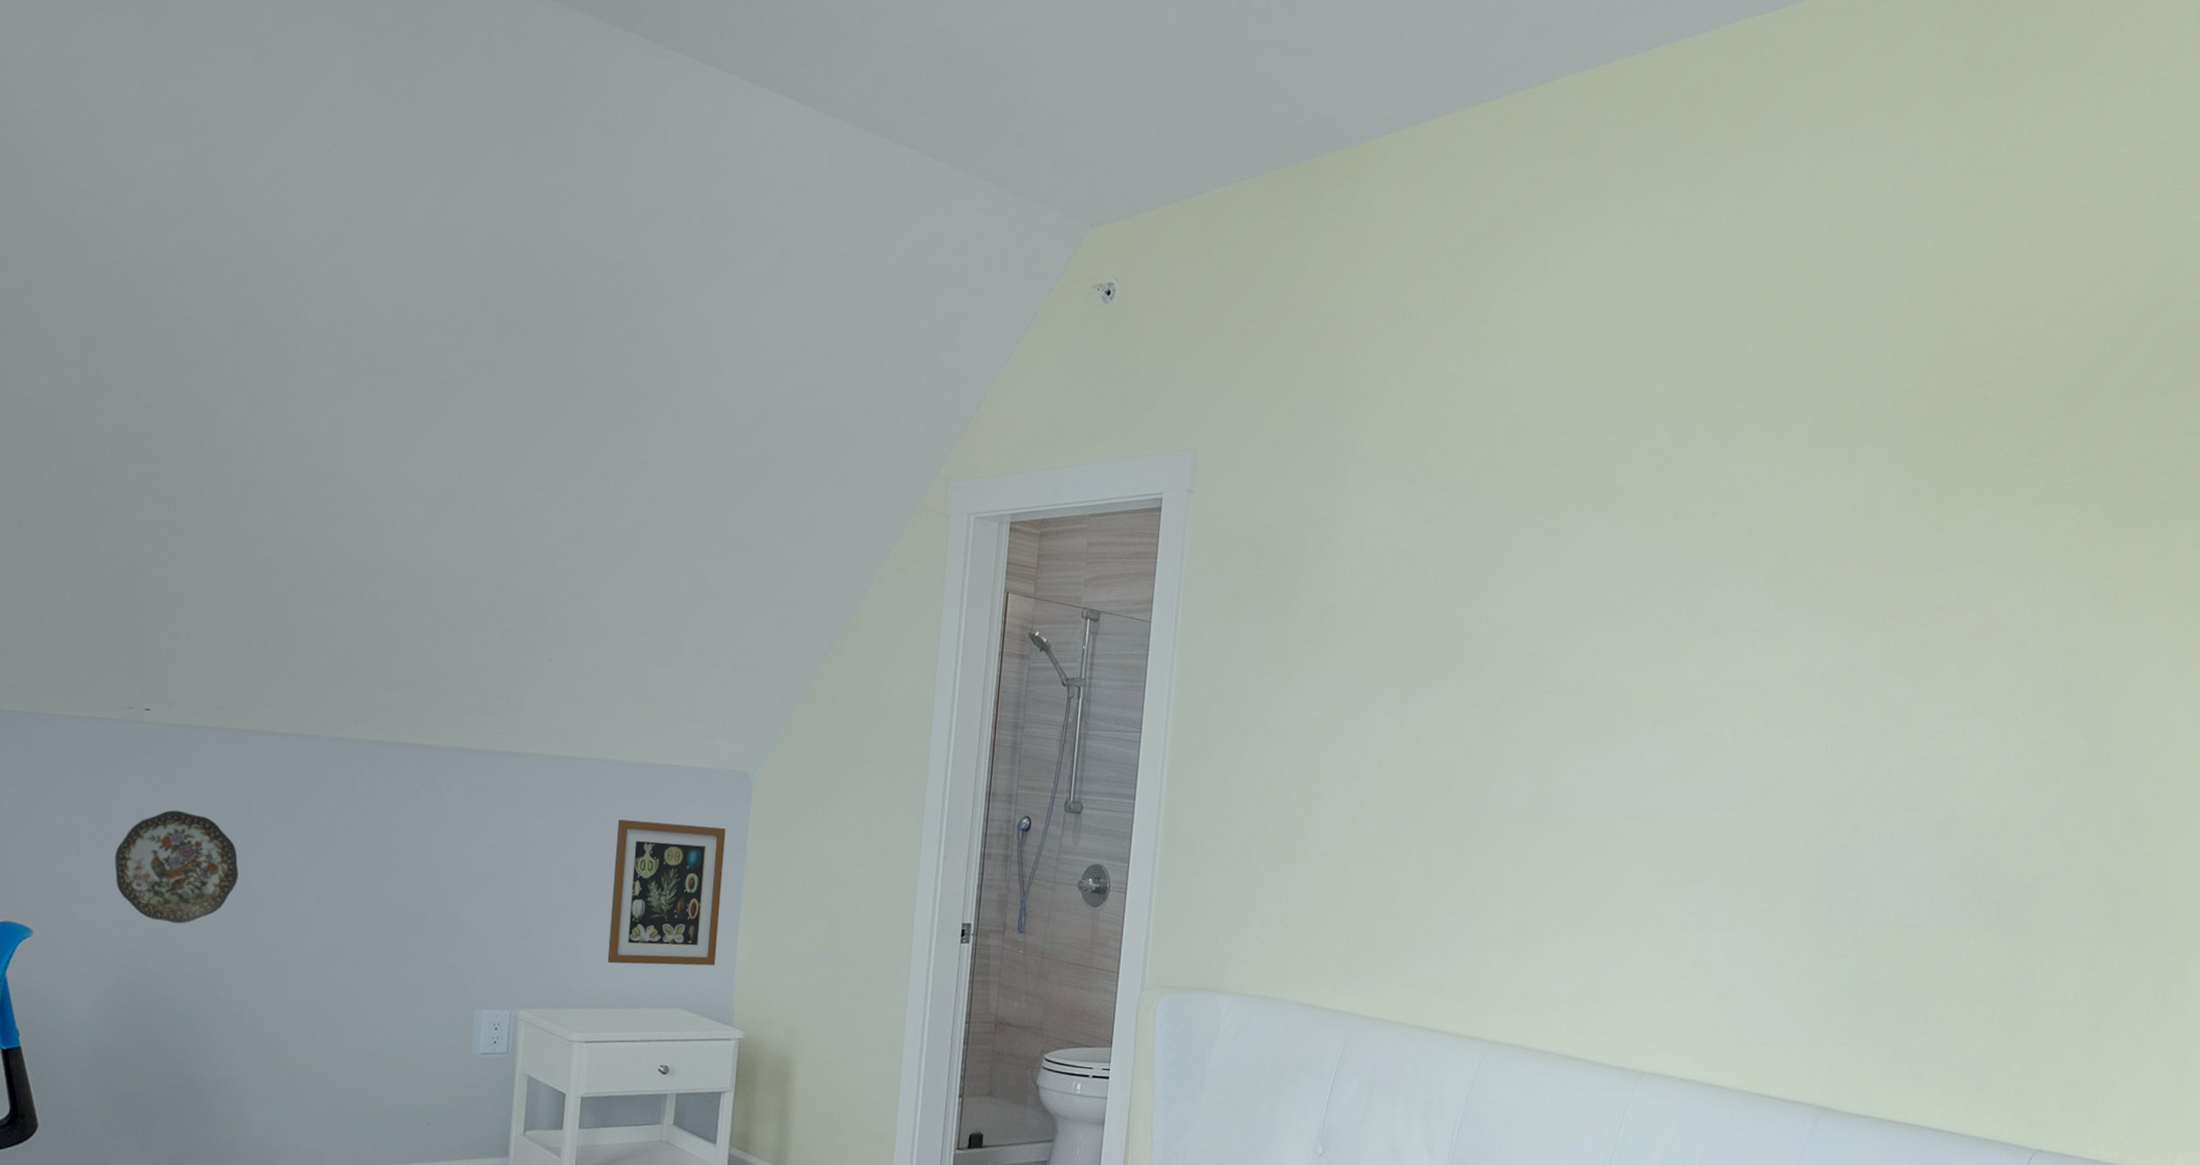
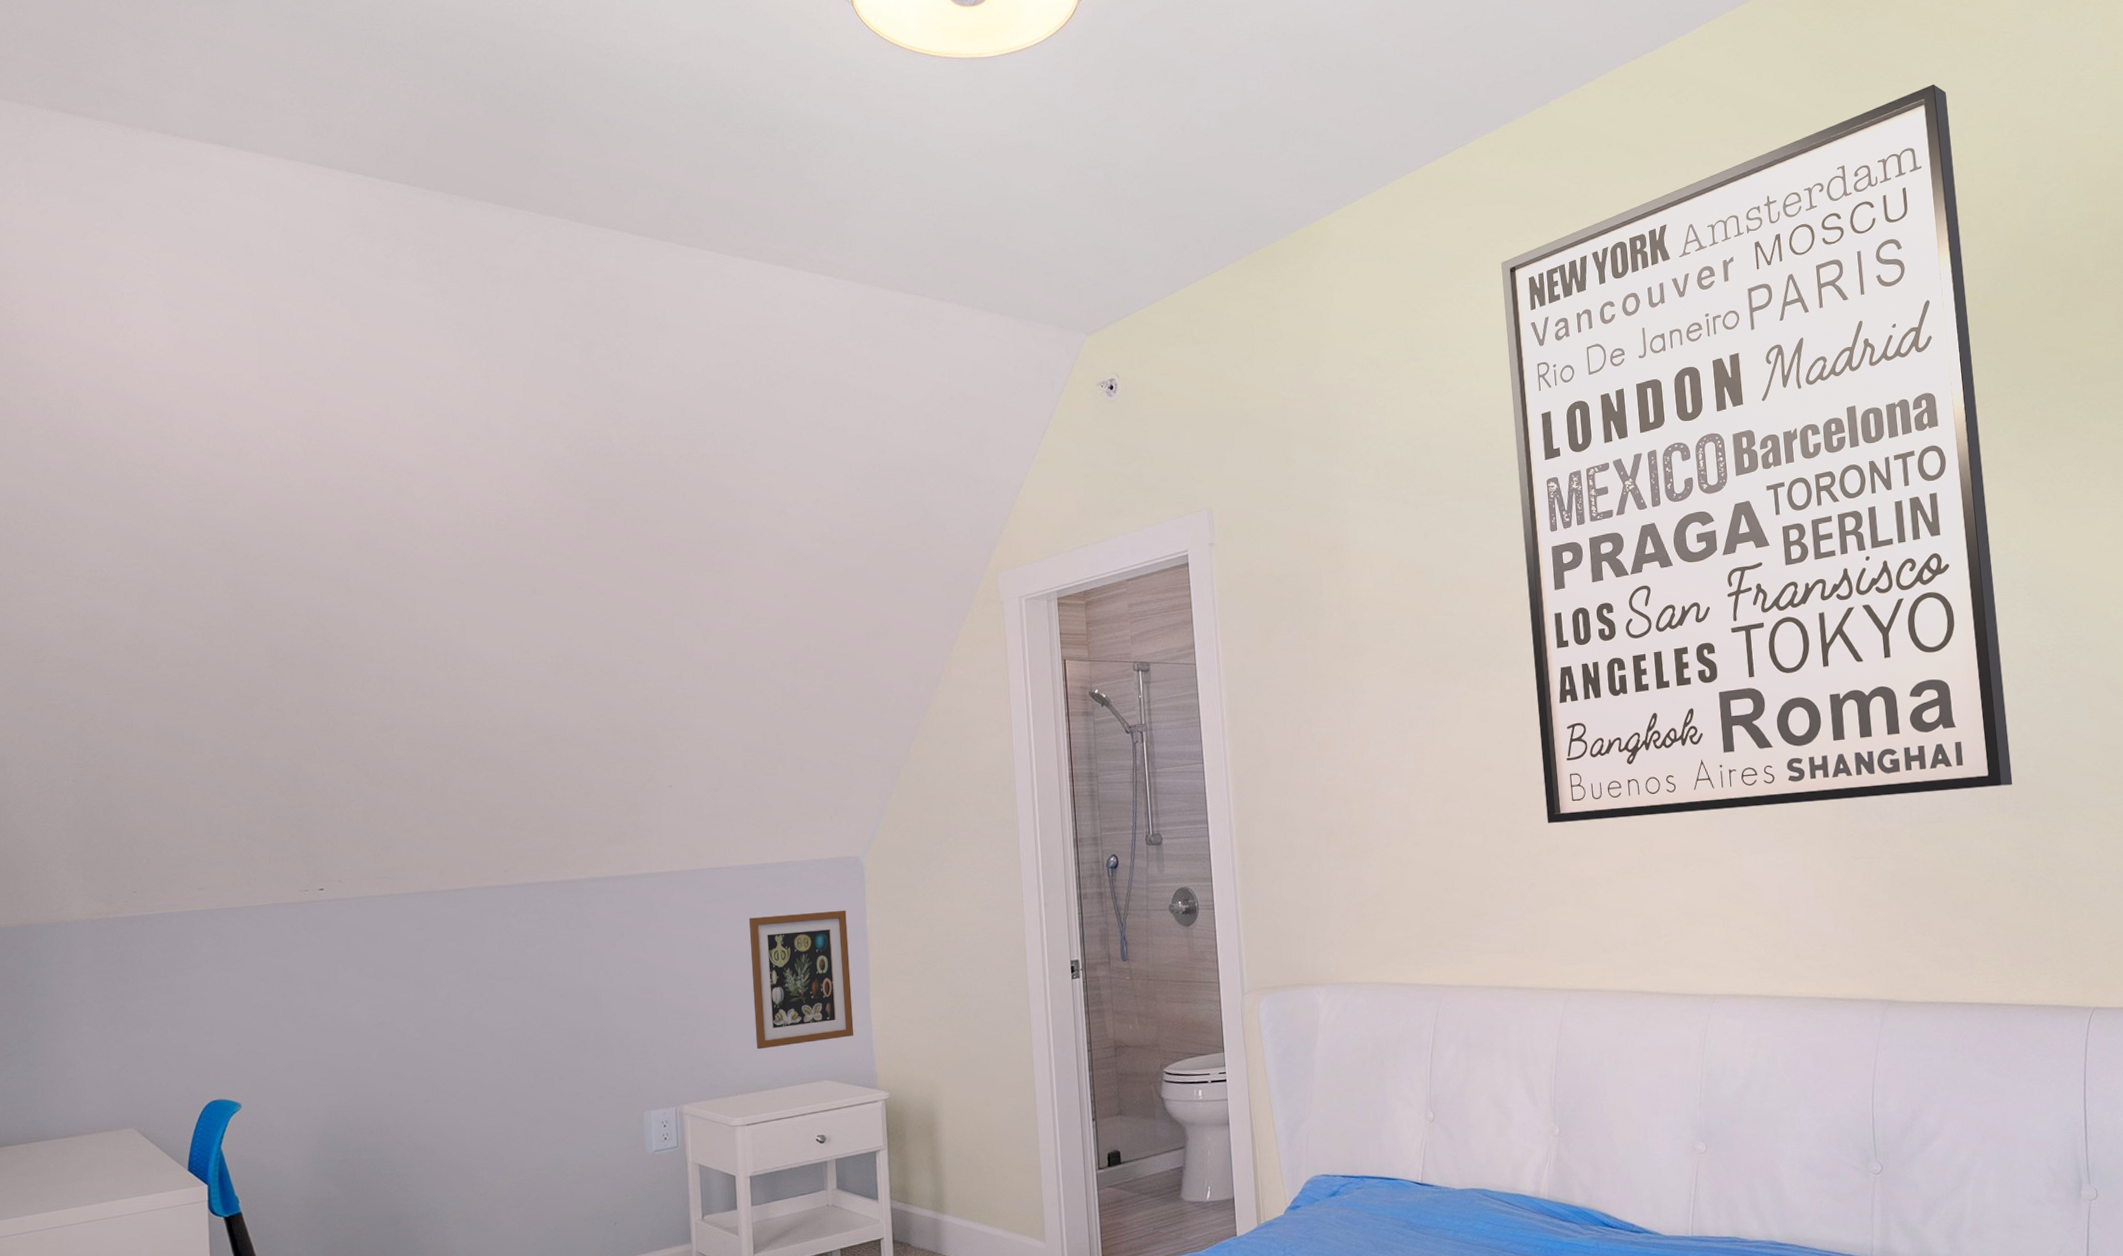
decorative plate: present [114,810,239,924] -> none [306,974,418,1077]
wall art: none [1501,104,2097,902] -> present [1501,84,2013,824]

